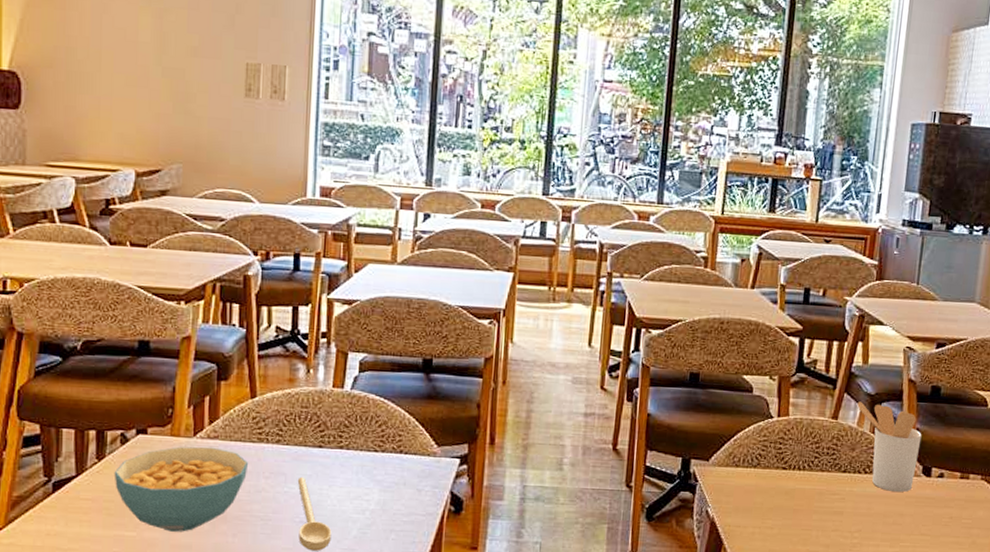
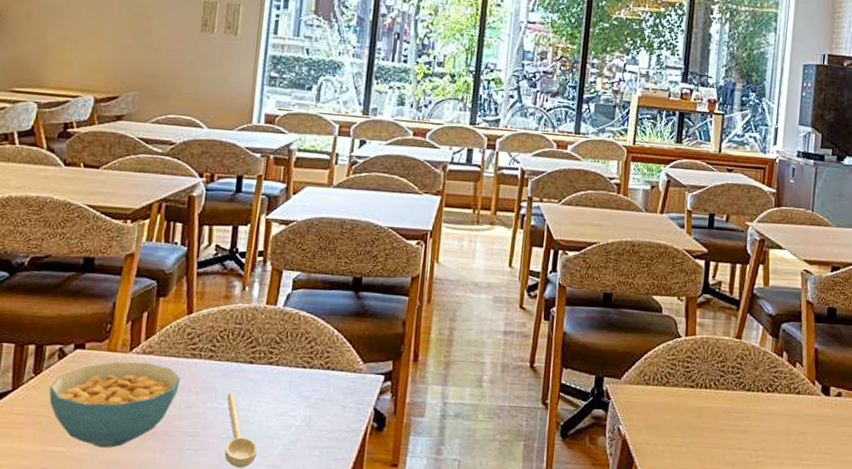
utensil holder: present [857,401,922,493] -> none [759,322,820,411]

